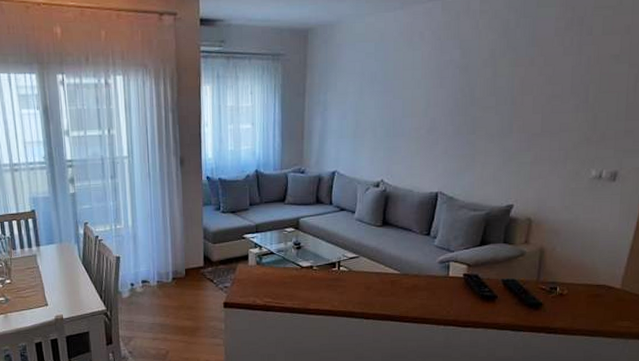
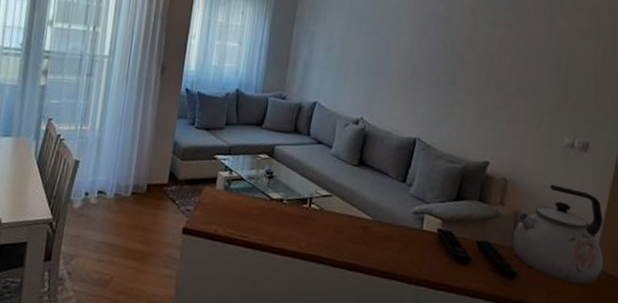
kettle: none [537,218,630,307] -> present [511,184,604,285]

